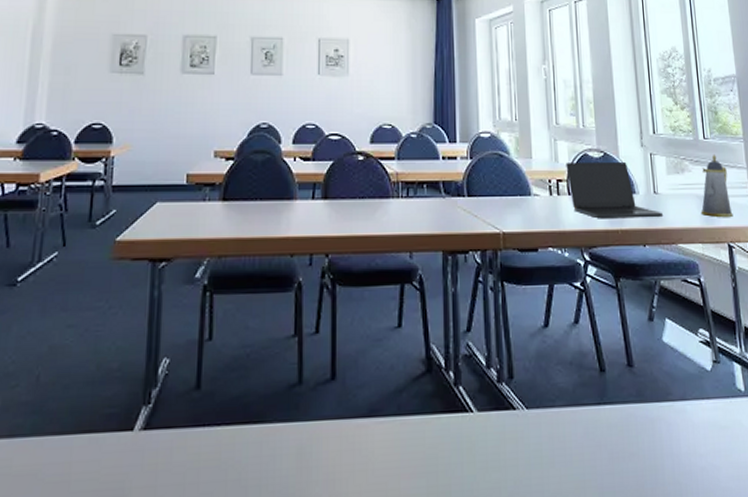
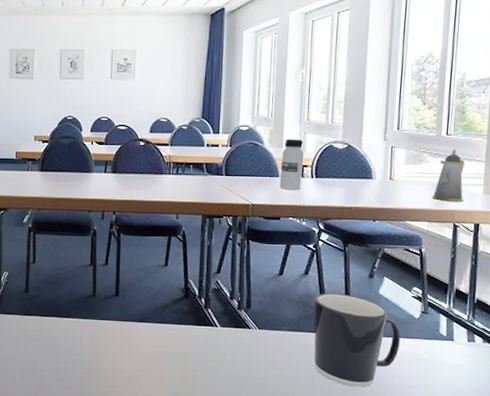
water bottle: none [532,147,558,213] -> present [279,138,304,191]
laptop: present [566,161,662,219] -> none [312,151,395,199]
mug: none [589,346,696,479] -> present [314,293,401,387]

